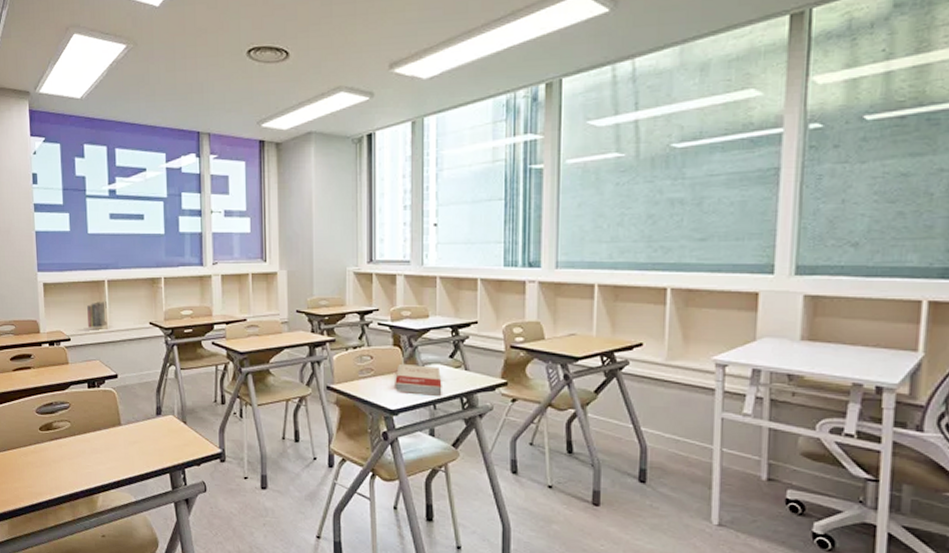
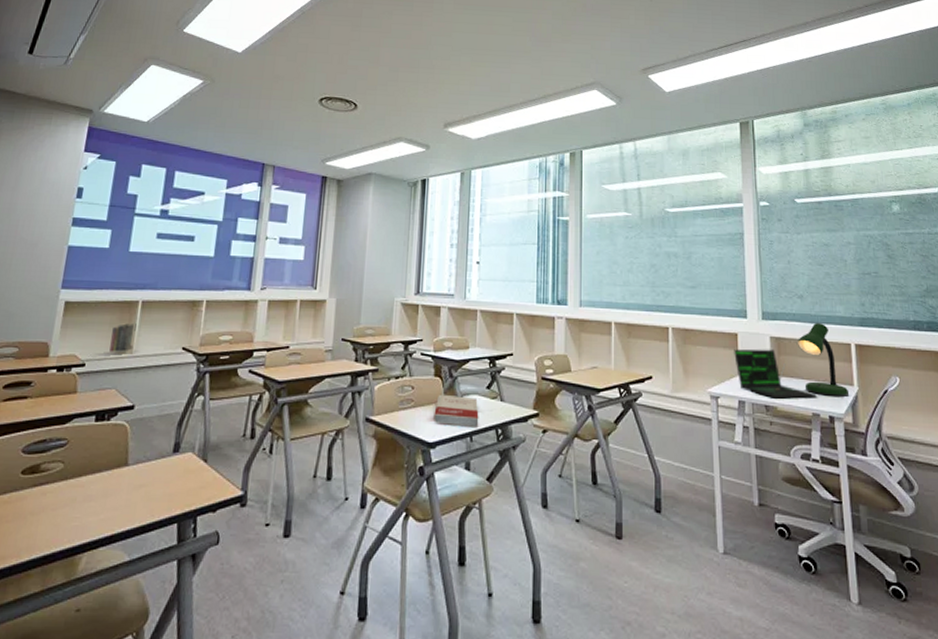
laptop: none [751,310,862,368] -> present [734,349,817,400]
desk lamp: none [841,275,910,365] -> present [797,322,850,398]

